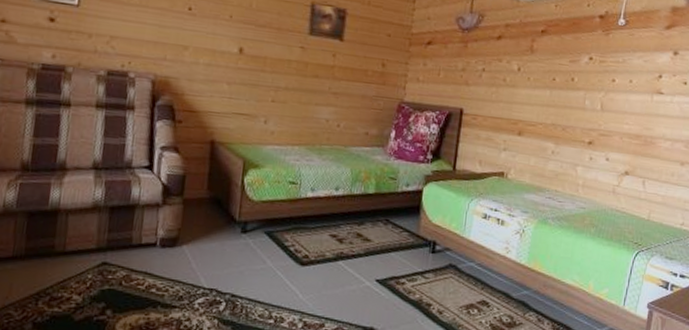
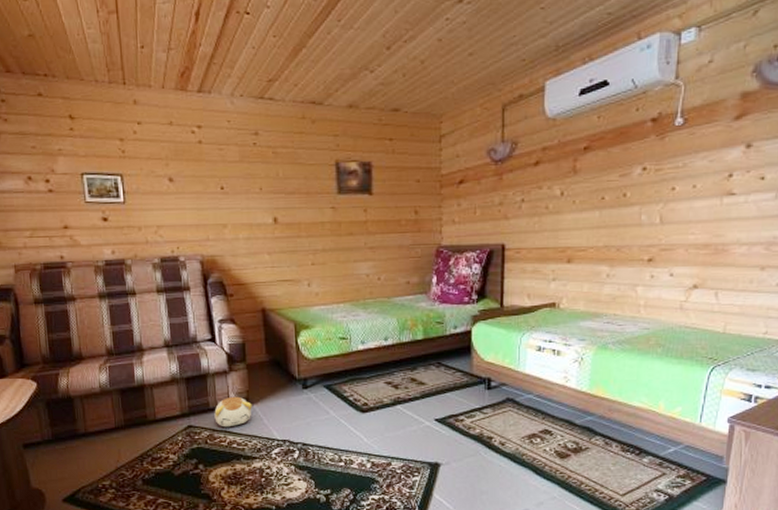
plush toy: none [135,233,182,269] -> present [214,396,252,427]

